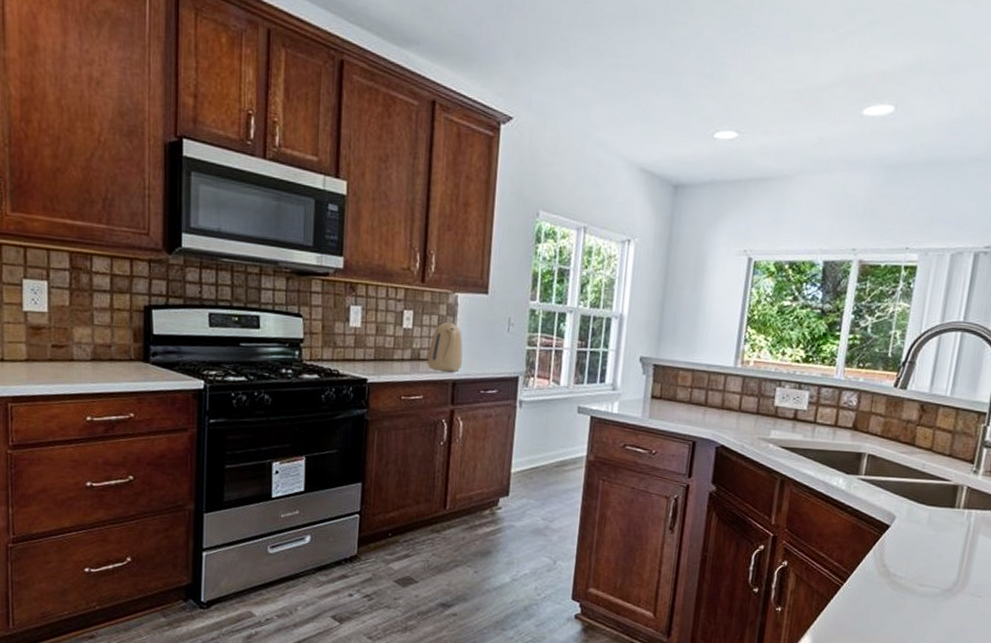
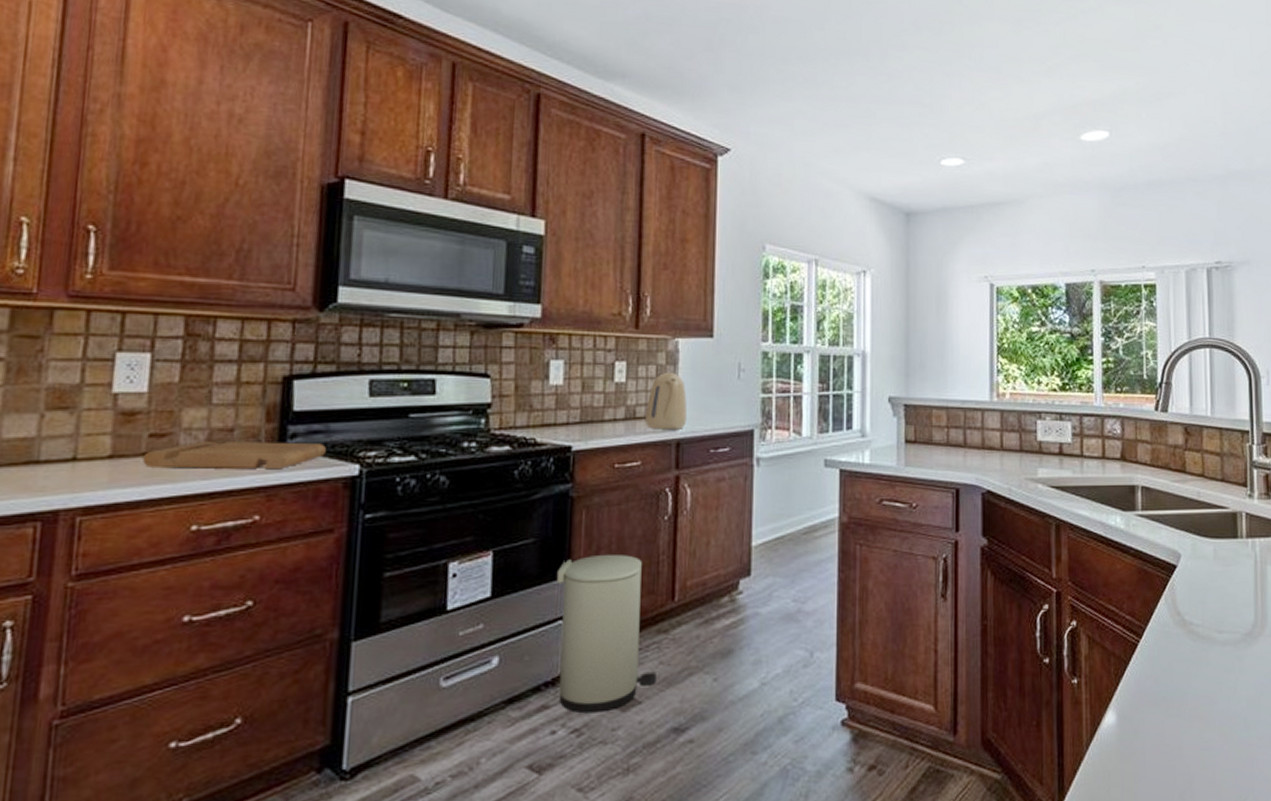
cutting board: none [49,353,179,380] -> present [142,440,326,470]
pedal bin: none [354,467,430,586] -> present [556,555,657,714]

